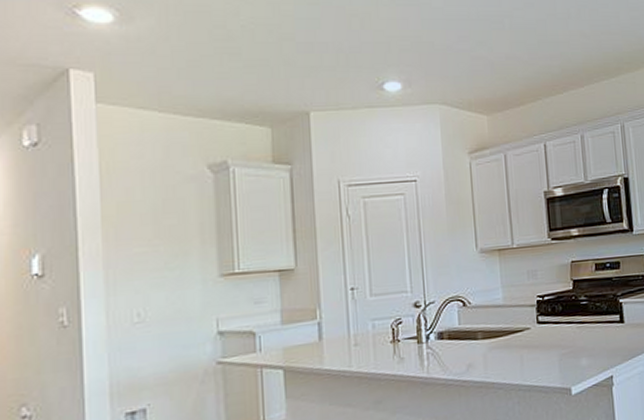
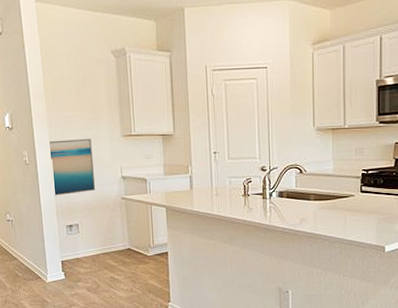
wall art: none [105,281,175,371] -> present [50,138,95,196]

